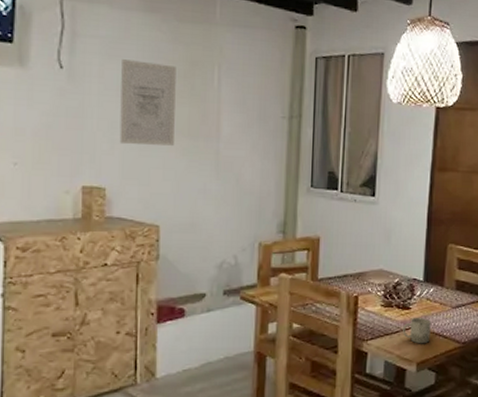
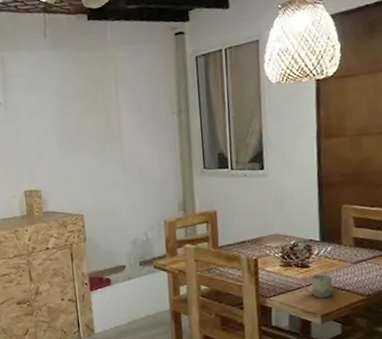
wall art: present [119,59,176,146] -> none [41,87,87,155]

